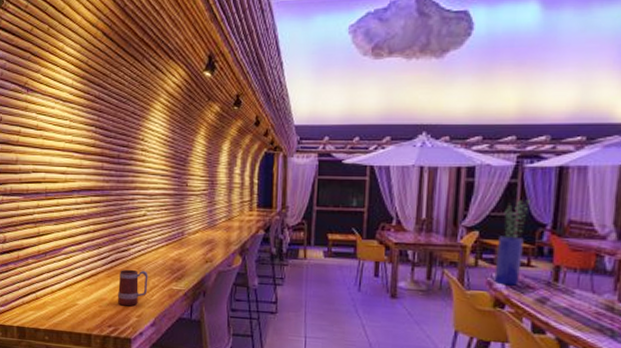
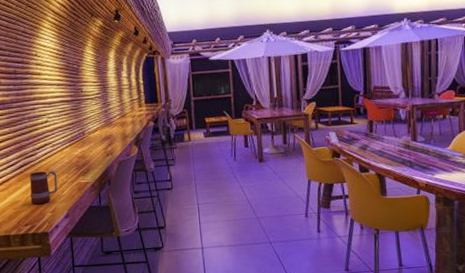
vase: present [494,197,530,286] -> none [329,72,348,140]

